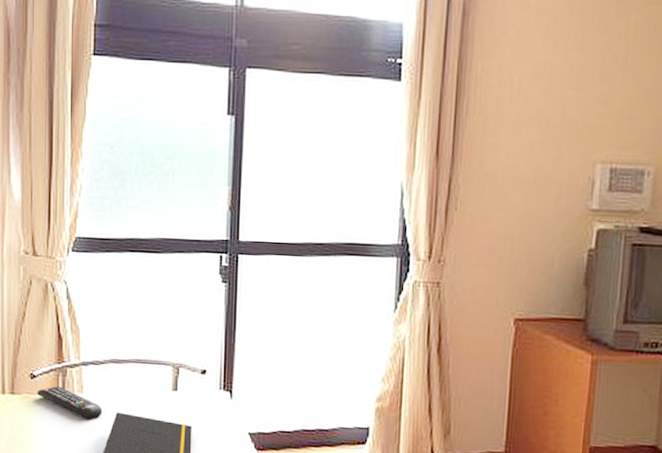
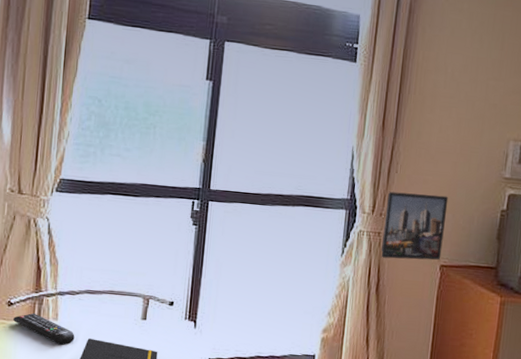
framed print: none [441,233,522,313] -> present [381,191,449,260]

